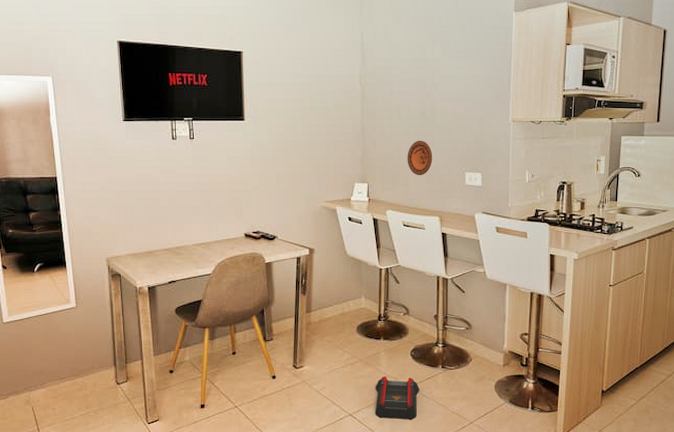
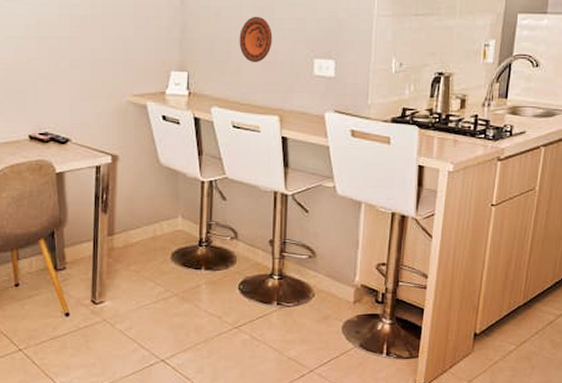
robot vacuum: present [375,375,420,420] -> none [192,313,249,367]

